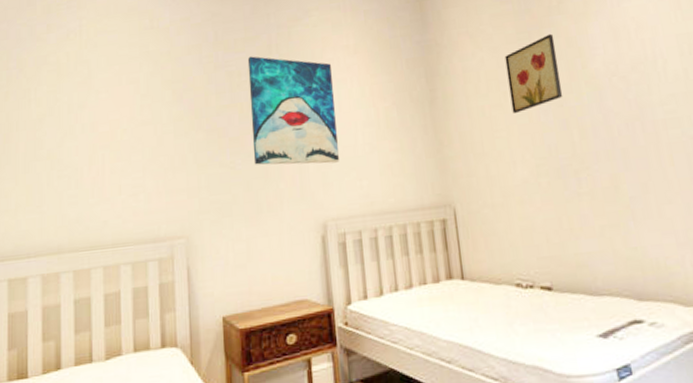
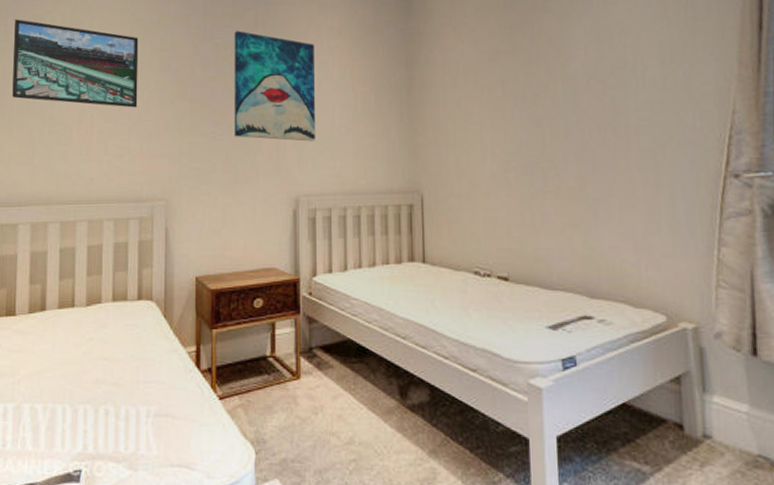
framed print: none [17,62,151,145] -> present [12,19,139,108]
wall art: present [504,33,563,113] -> none [485,31,539,107]

